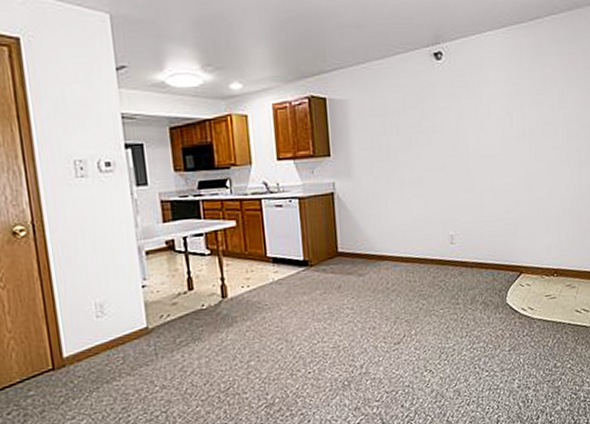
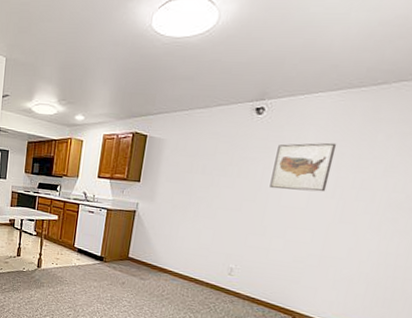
wall art: none [464,81,517,139] -> present [270,142,337,192]

